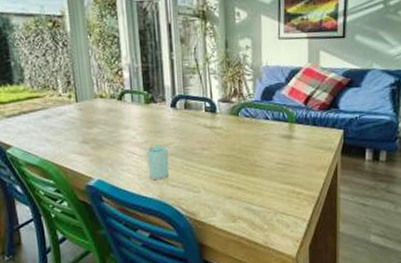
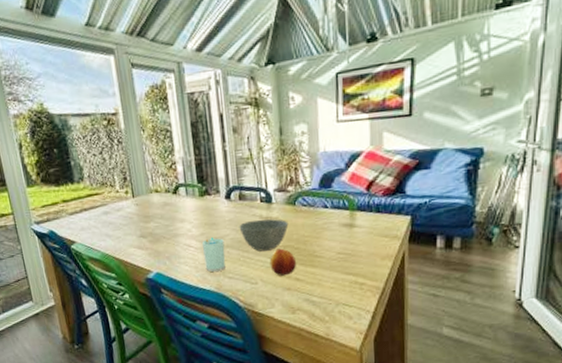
bowl: none [183,128,232,160] -> present [239,219,289,252]
fruit: none [212,157,239,185] -> present [269,248,297,276]

